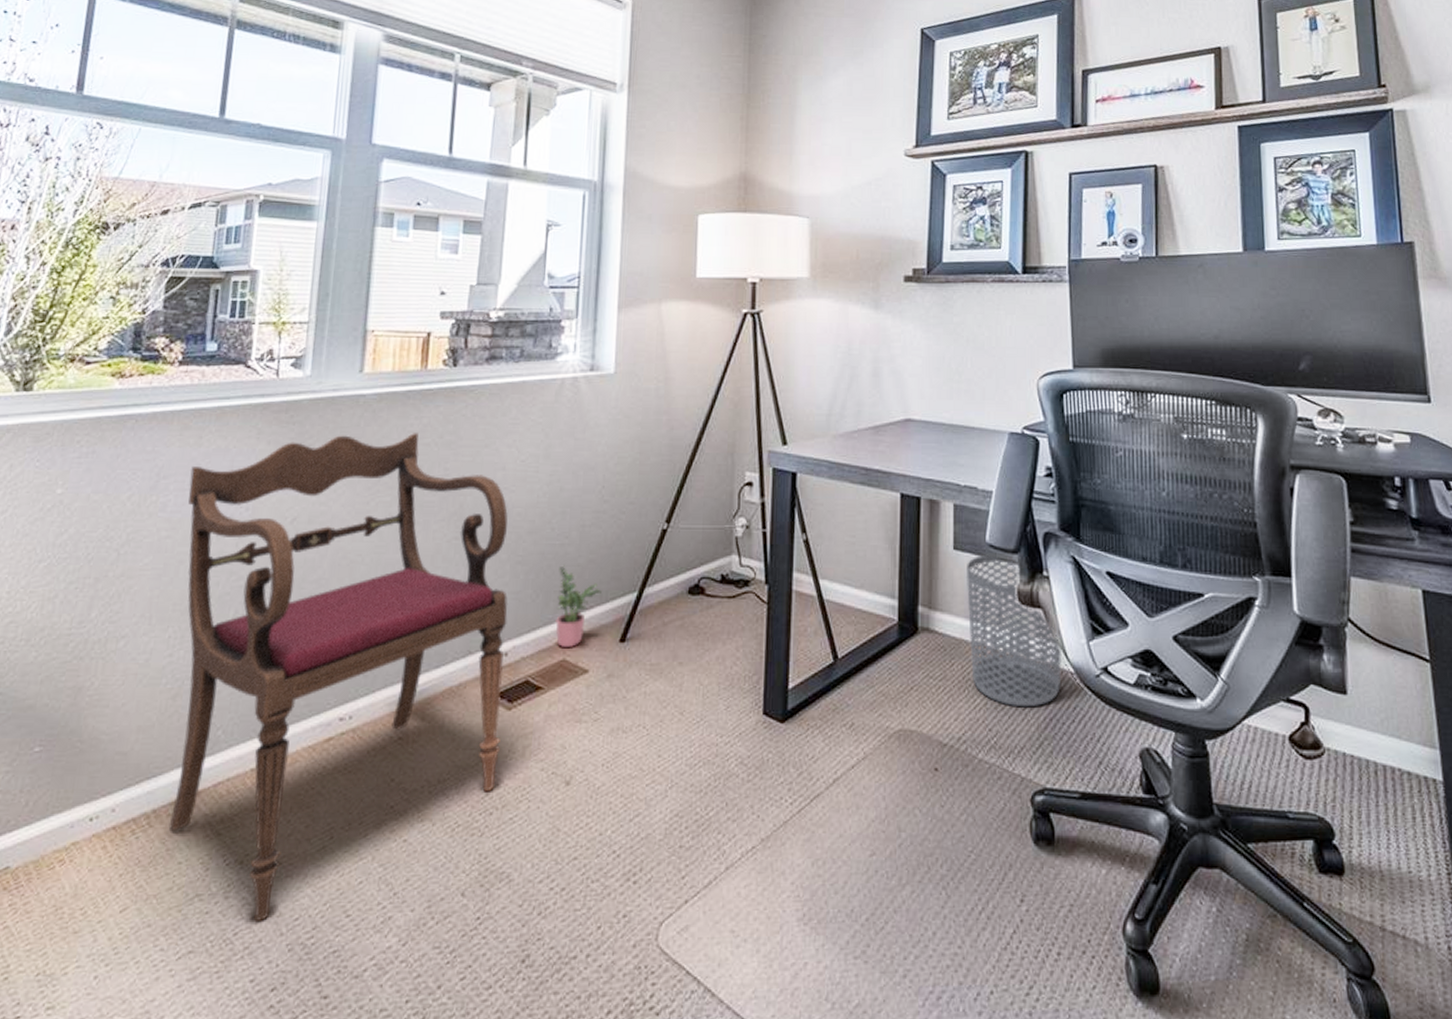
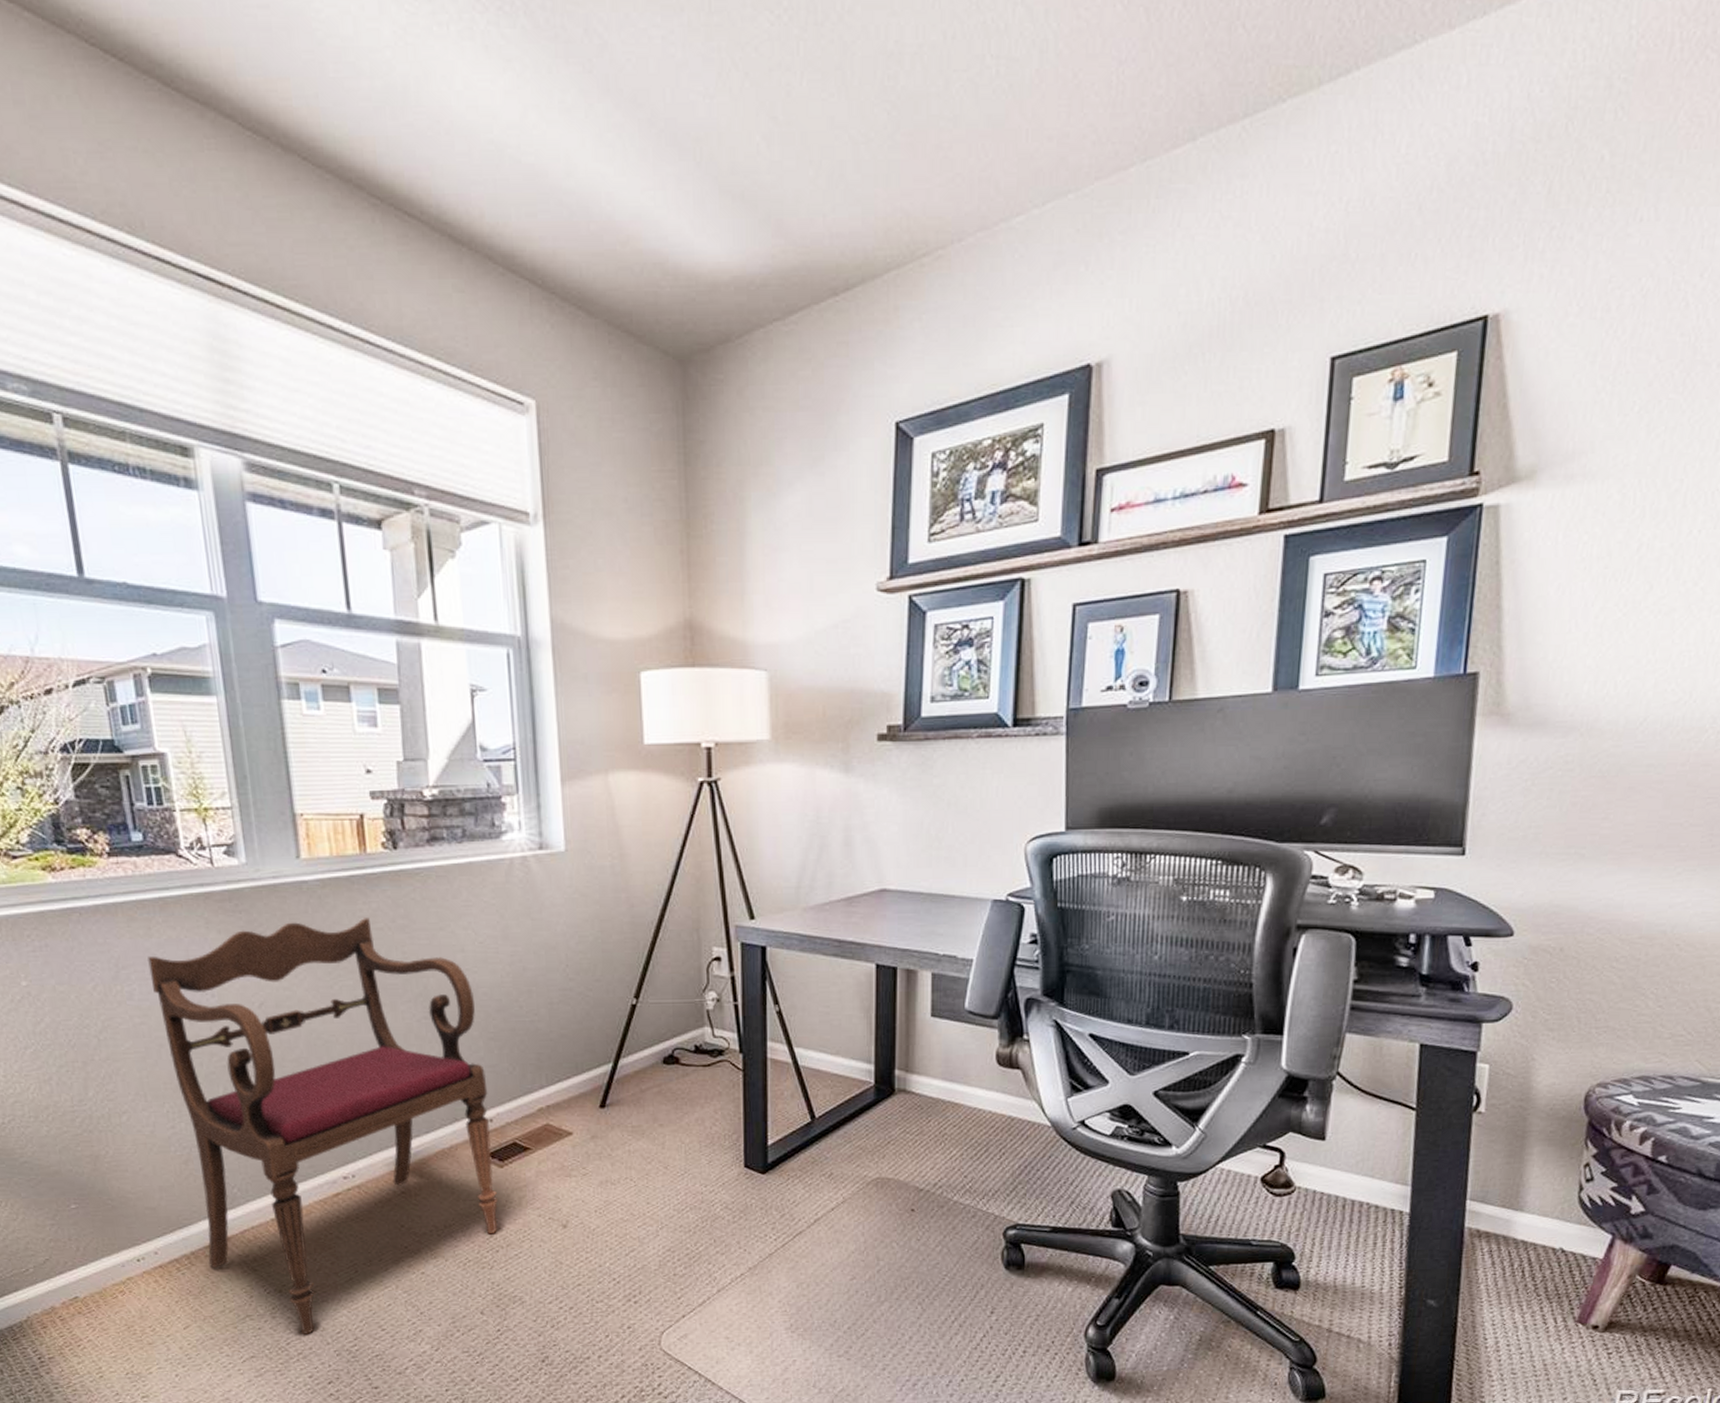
potted plant: present [555,565,601,647] -> none [532,1040,577,1113]
waste bin: present [965,554,1061,708] -> none [943,1020,1039,1157]

